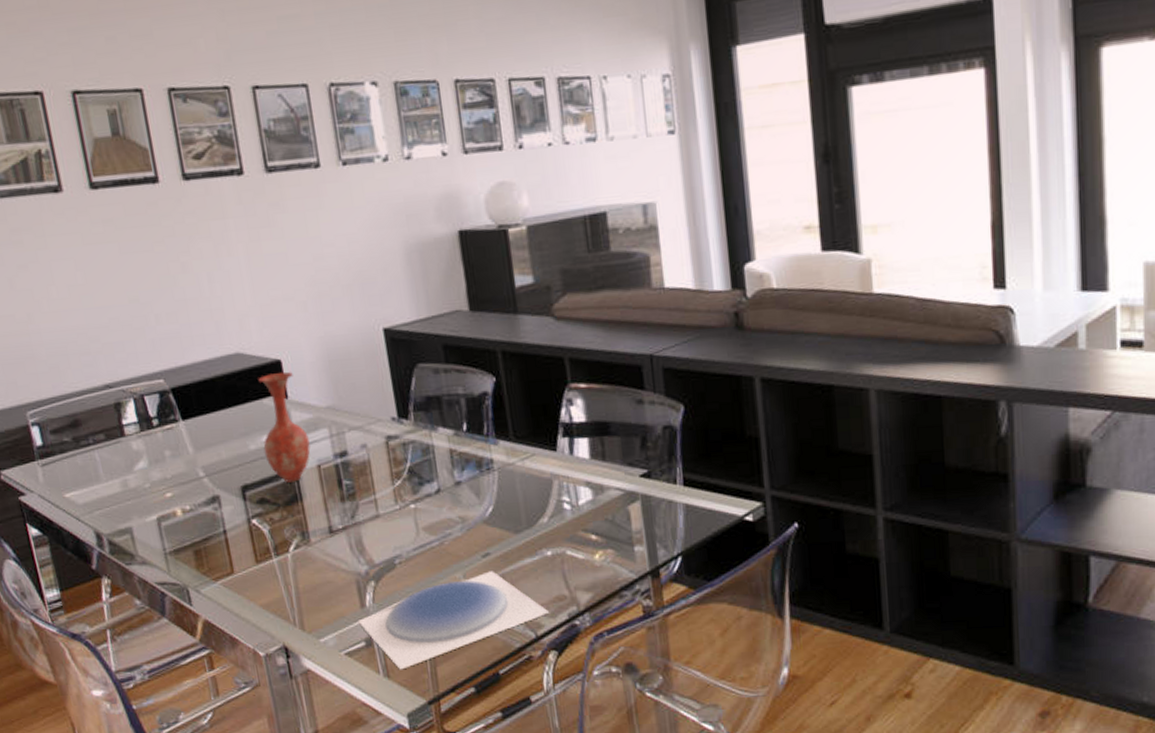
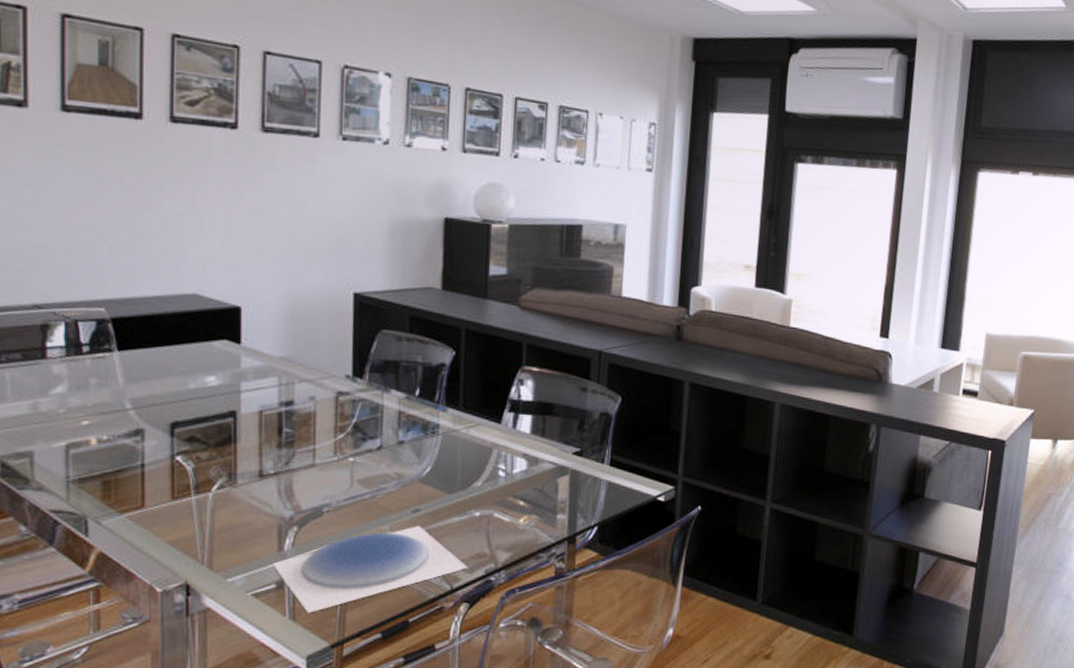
vase: present [258,372,311,483] -> none [204,318,256,425]

